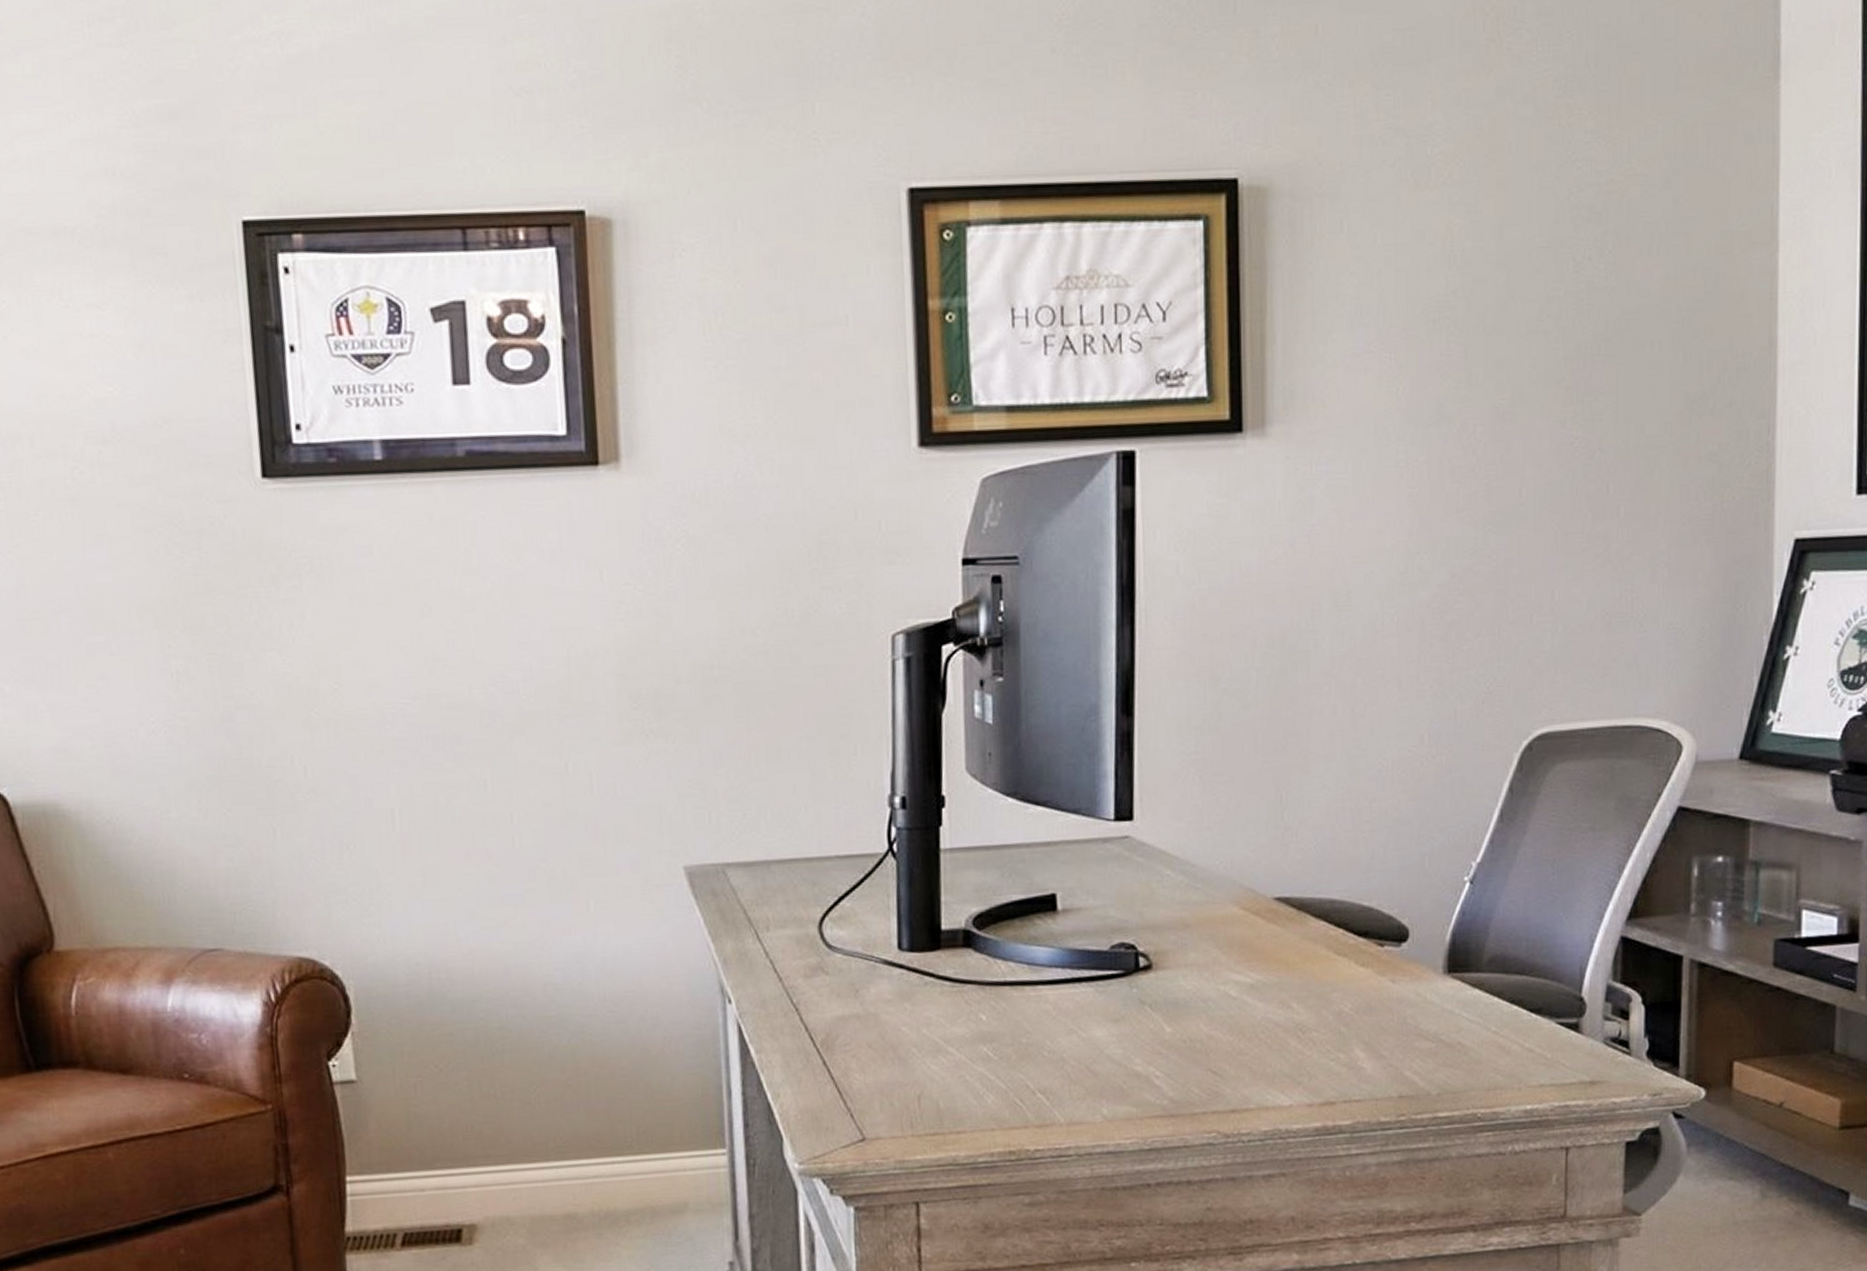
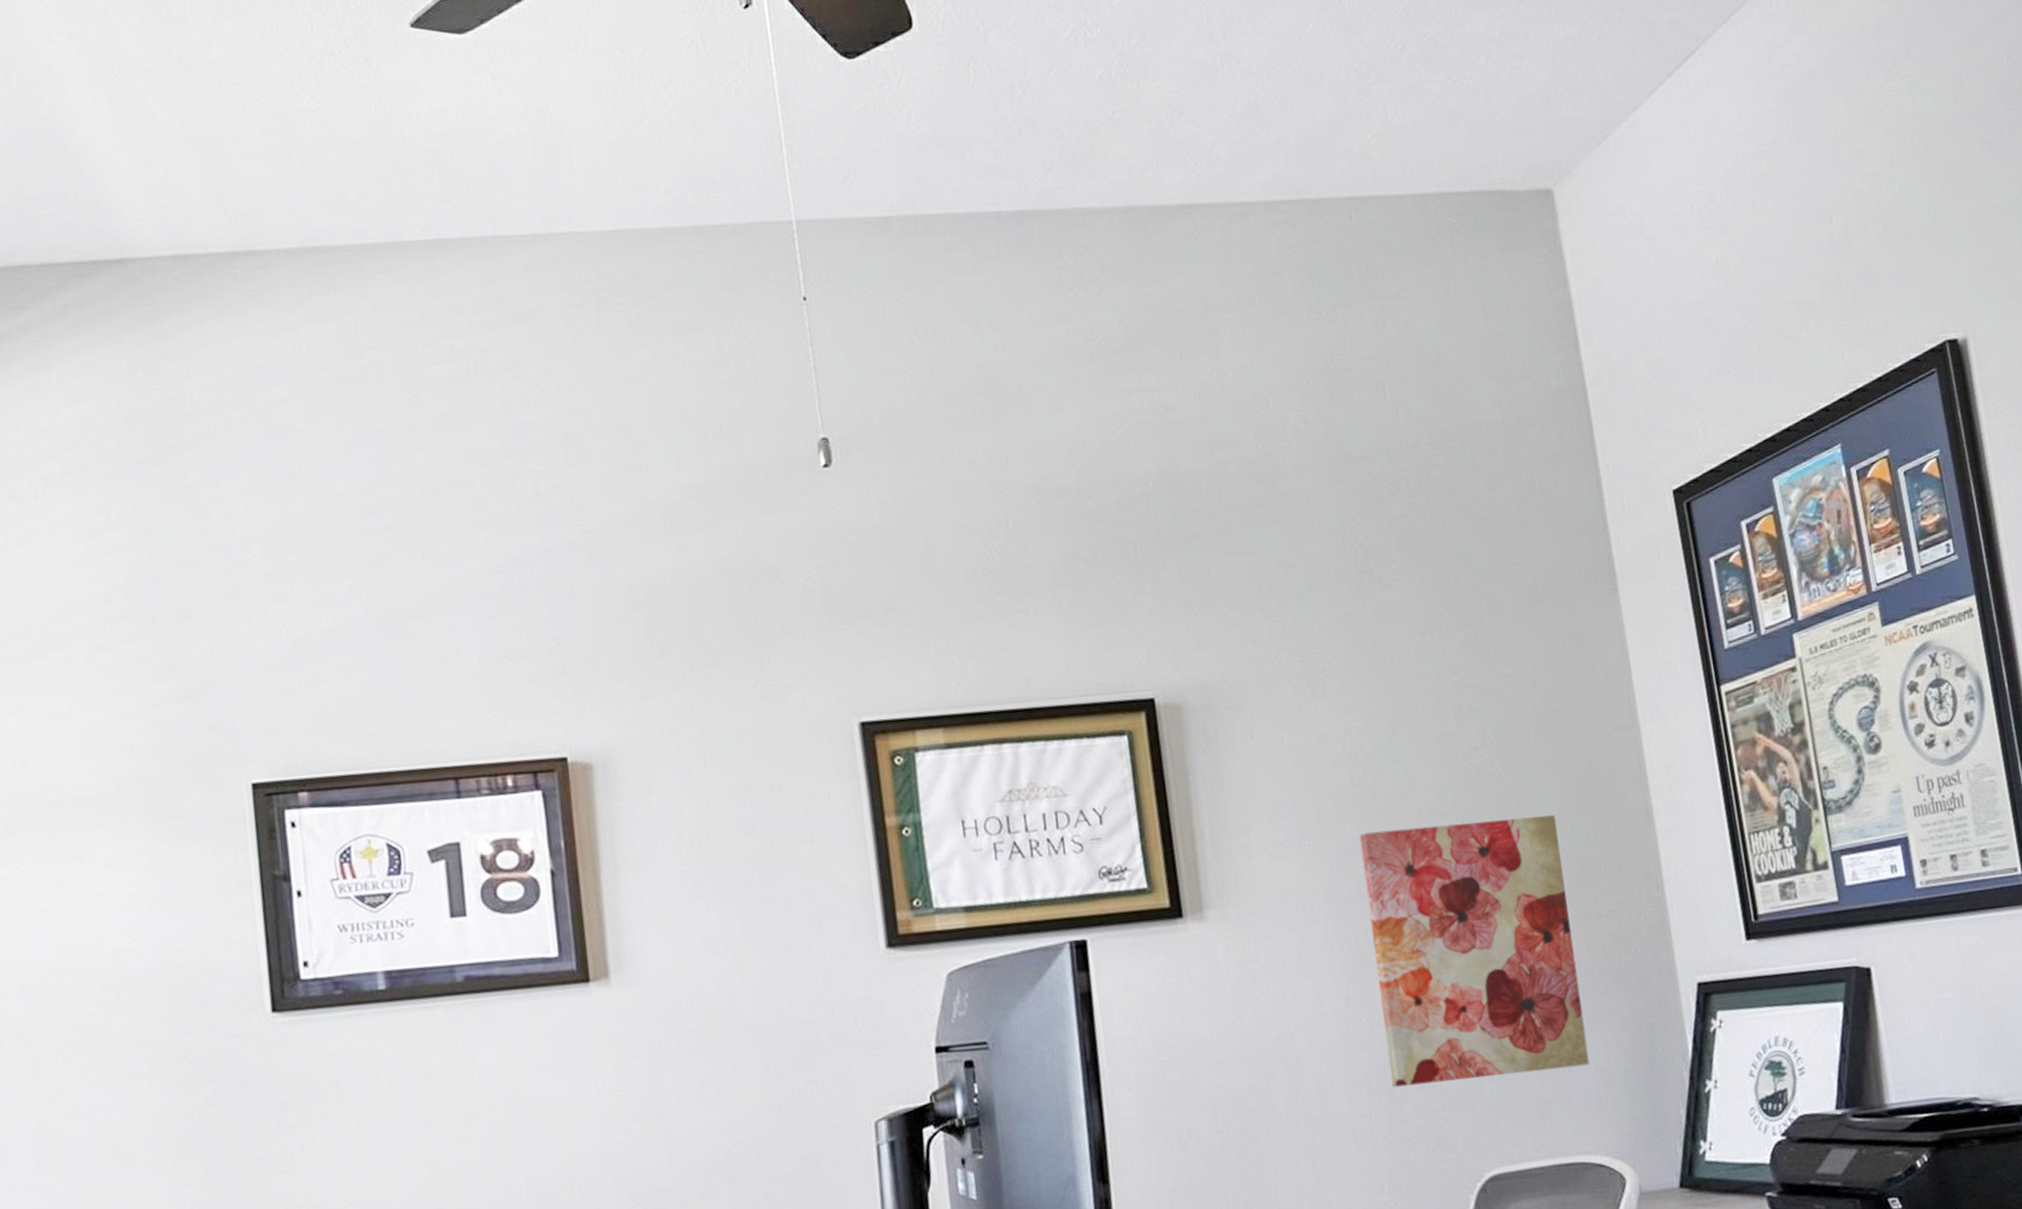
wall art: none [1447,340,1668,633] -> present [1359,815,1590,1087]

